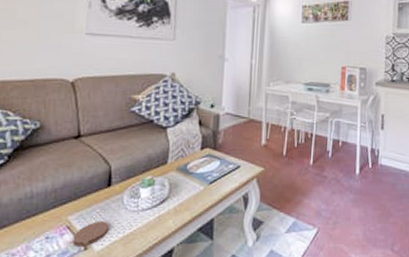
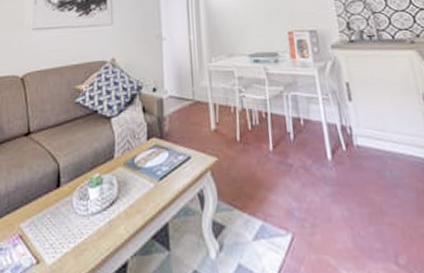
coaster: present [72,221,109,246] -> none [25,229,60,259]

